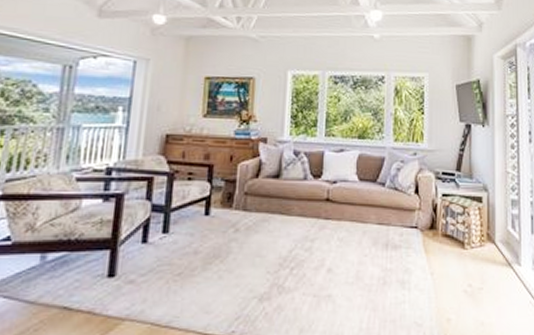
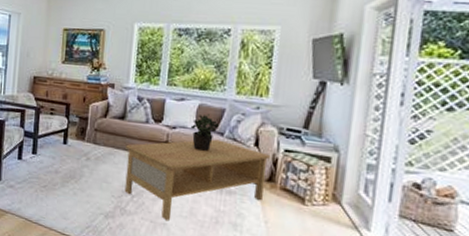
coffee table: none [282,190,430,292] -> present [124,139,270,221]
potted plant: none [351,164,380,206] -> present [190,114,219,152]

